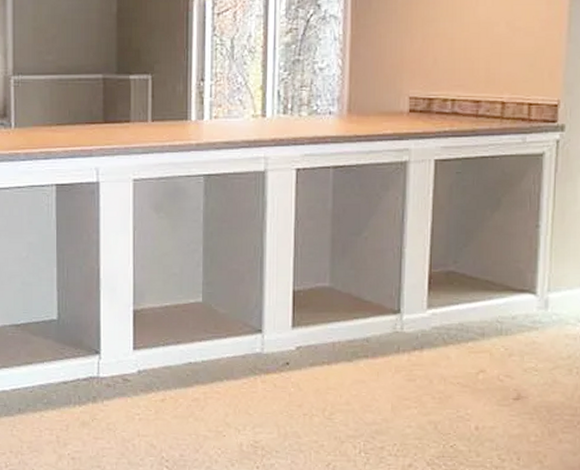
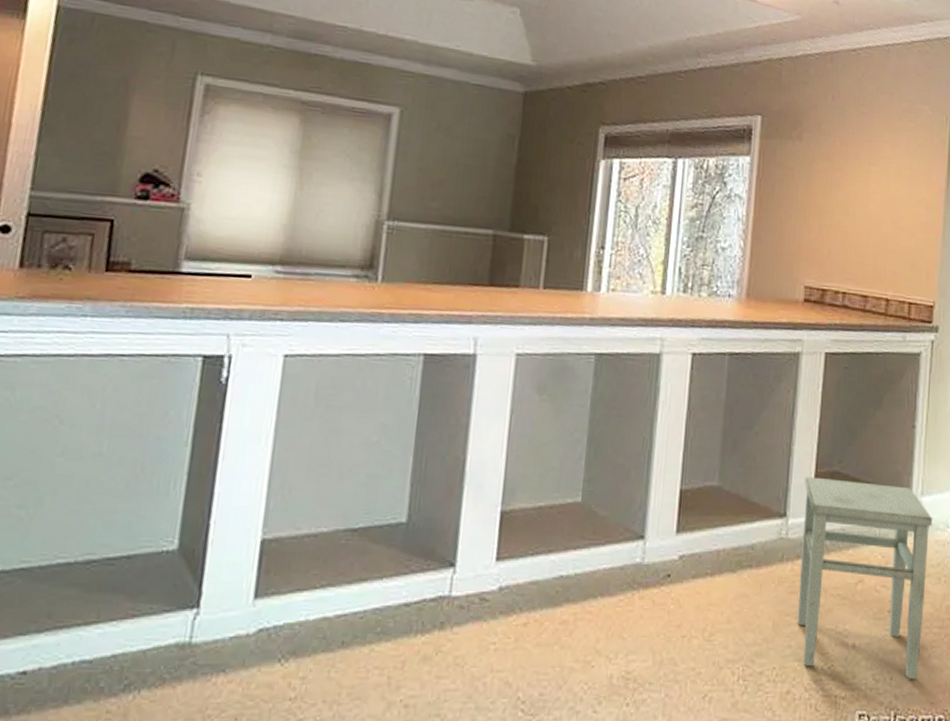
stool: none [416,277,562,462] -> present [797,477,933,680]

